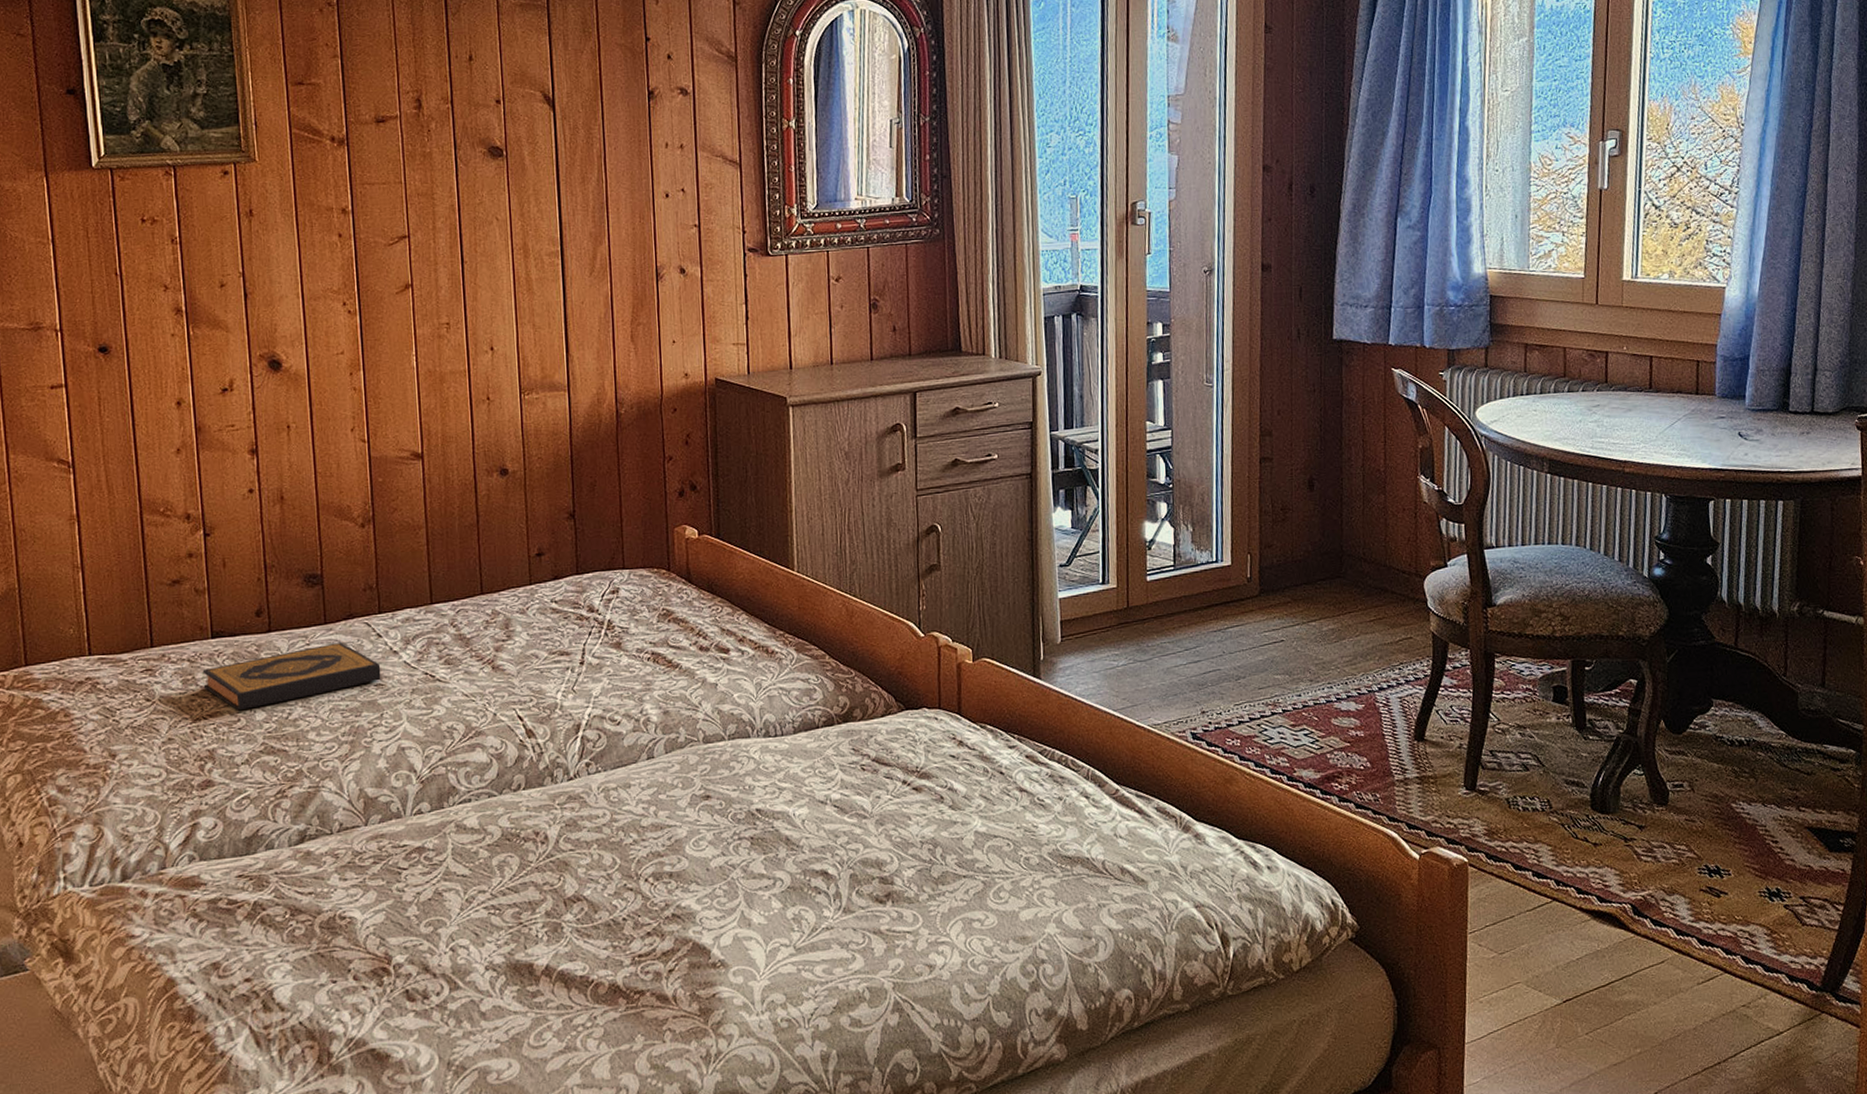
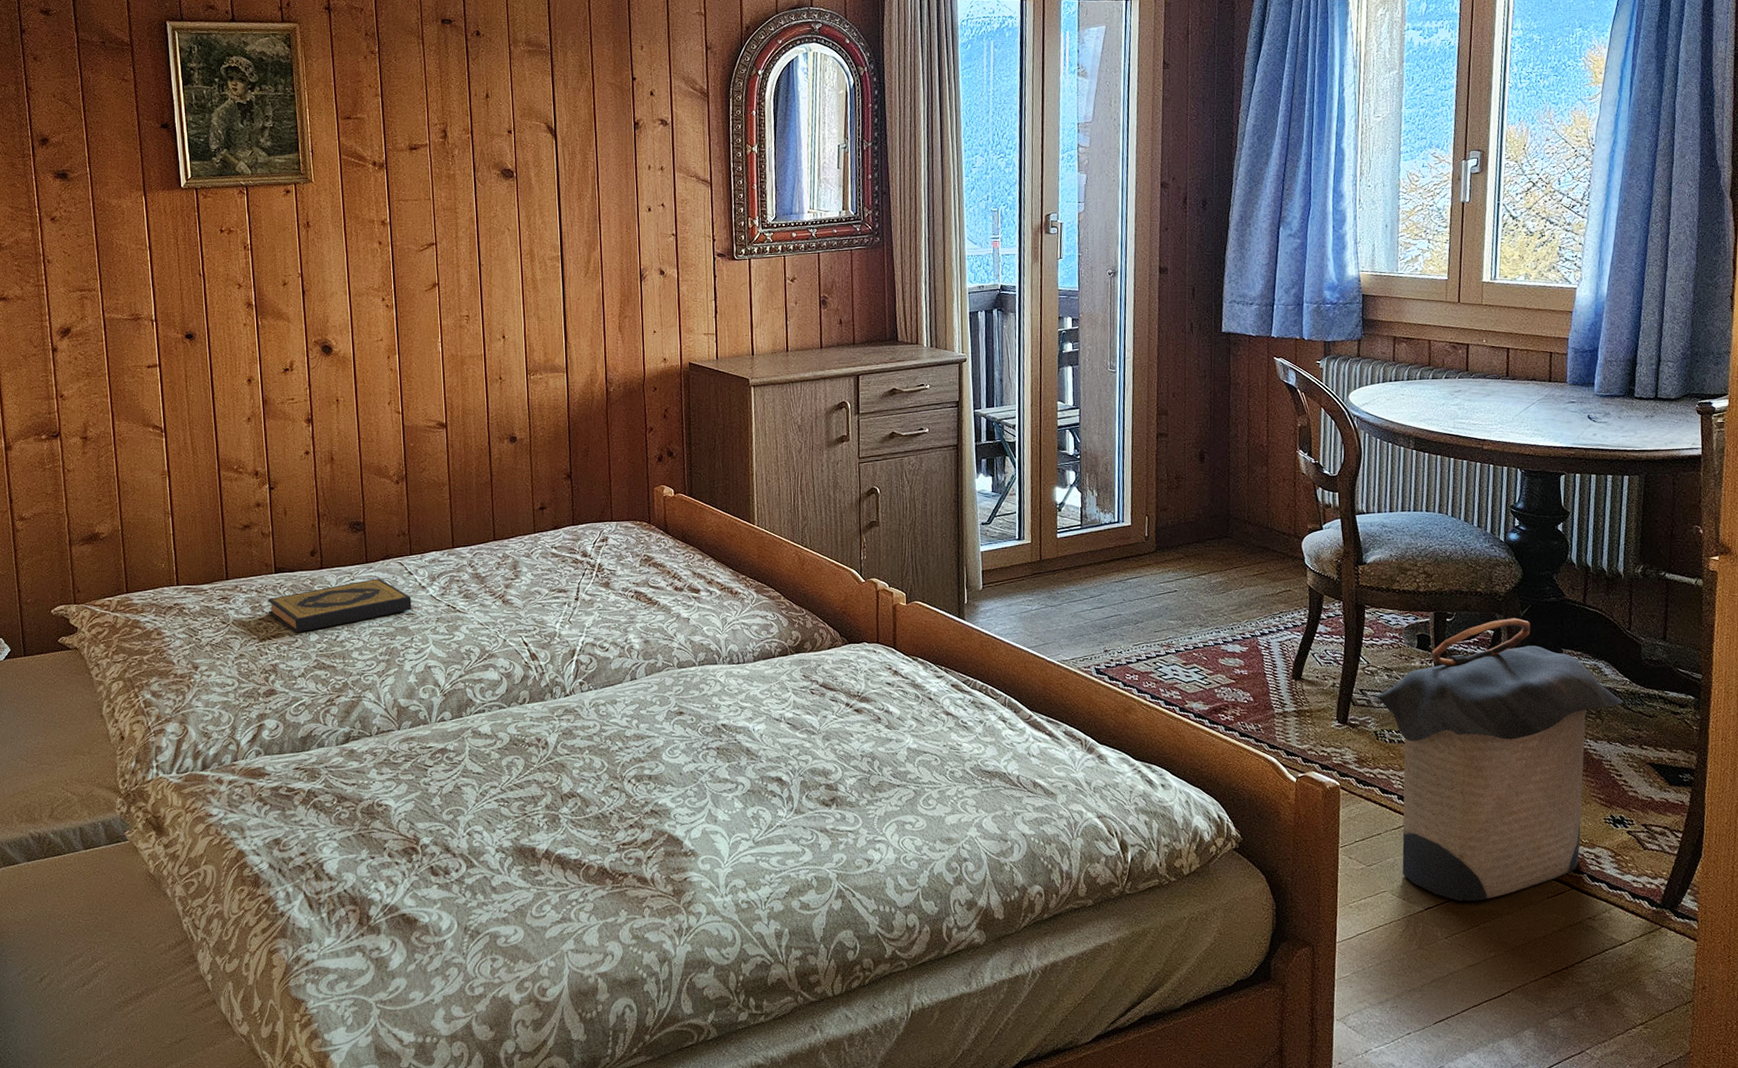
laundry hamper: none [1504,664,1779,991] -> present [1373,618,1623,902]

